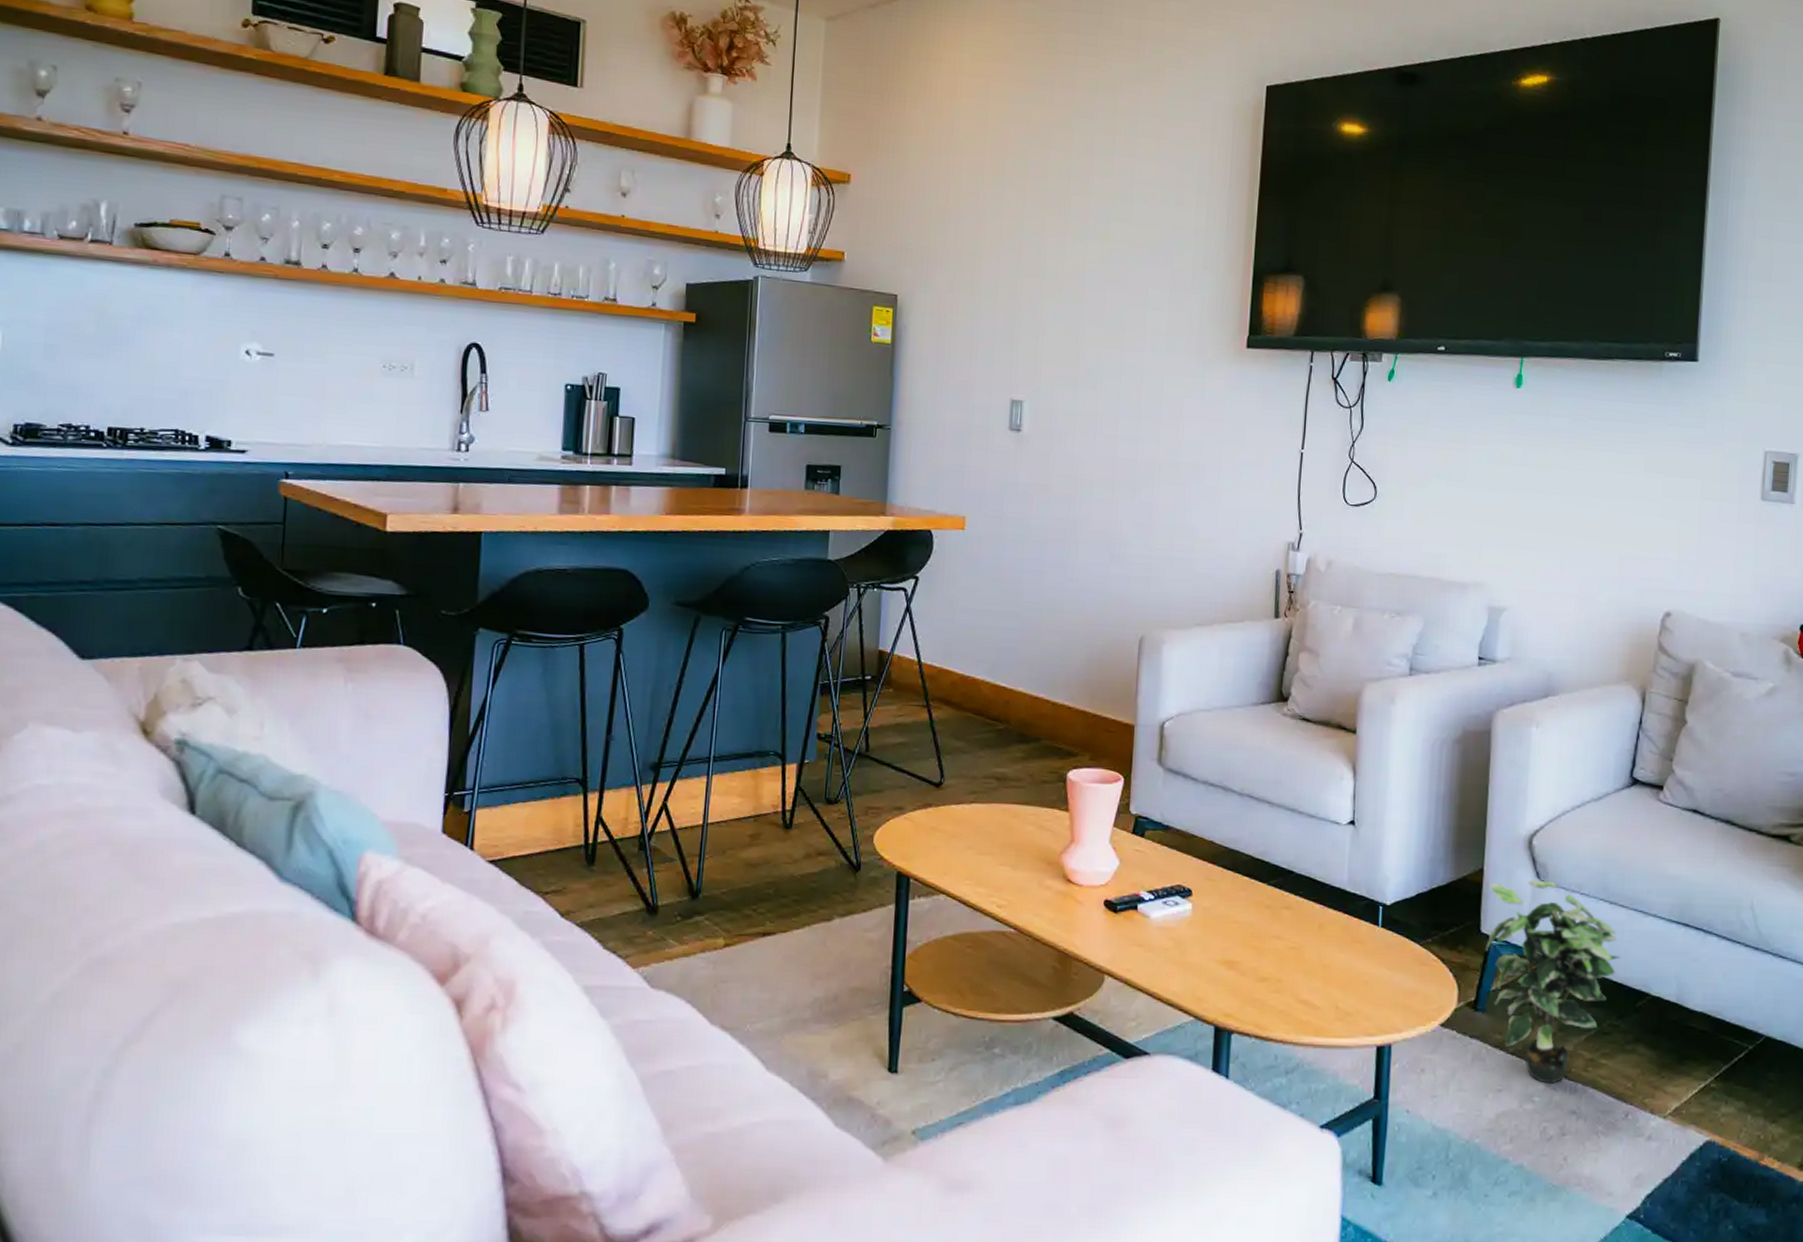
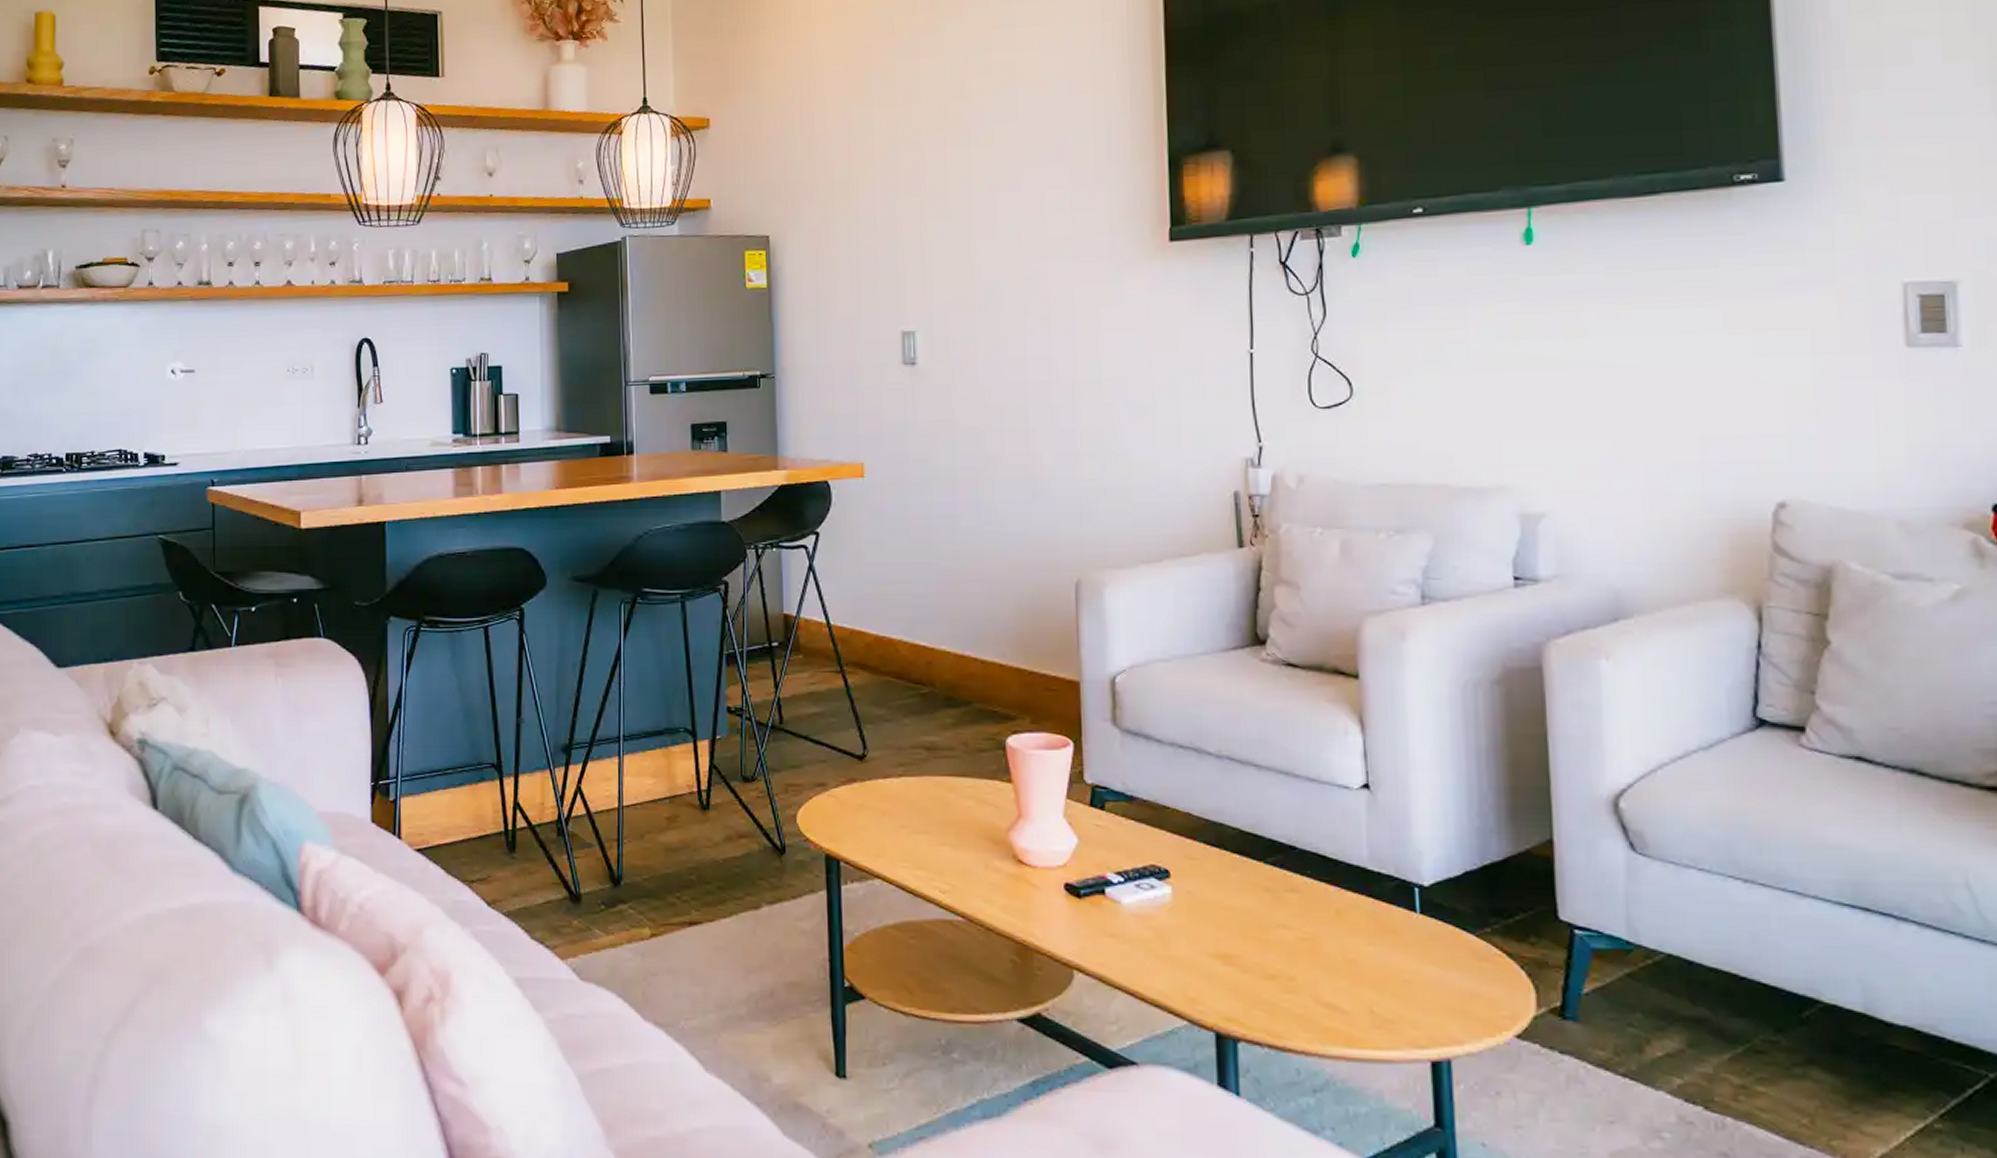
potted plant: present [1484,881,1620,1084] -> none [1561,854,1769,1116]

